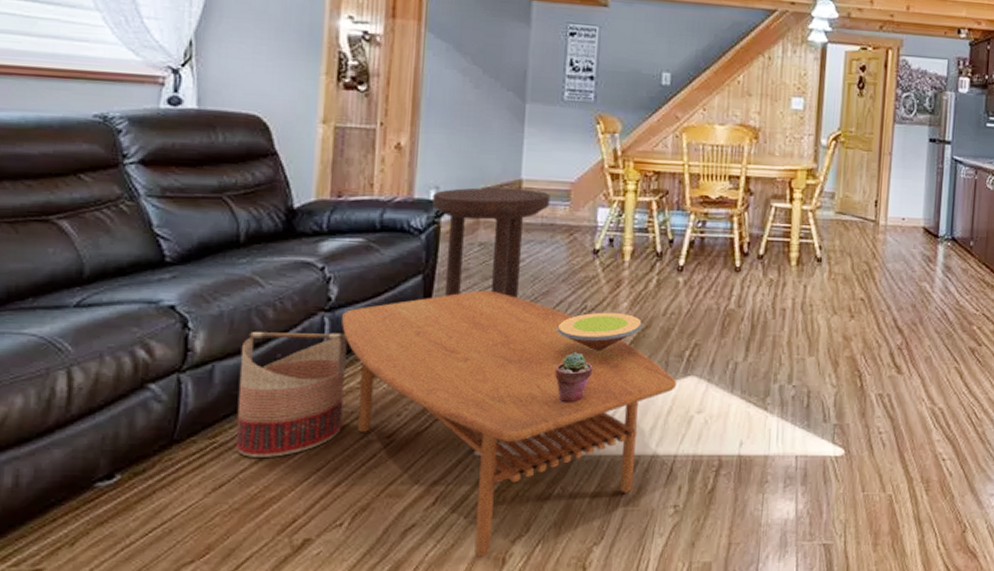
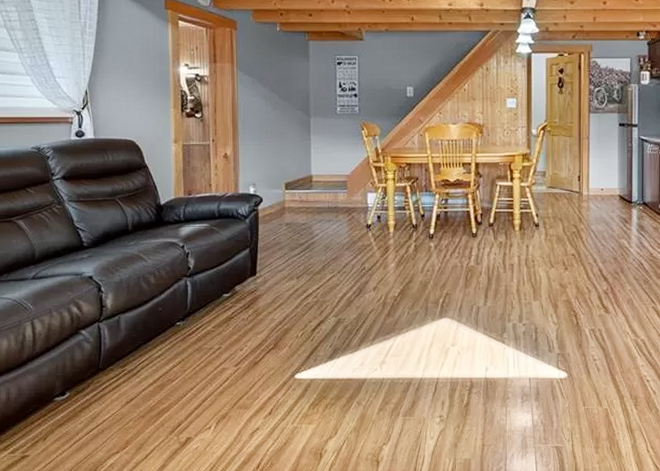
basket: present [235,332,348,457] -> none [136,292,205,380]
coffee table: present [342,290,677,557] -> none [199,258,435,452]
side table: present [432,187,551,298] -> none [252,182,333,264]
potted succulent: present [555,352,593,403] -> none [346,302,373,340]
decorative bowl: present [557,312,642,353] -> none [345,271,406,302]

